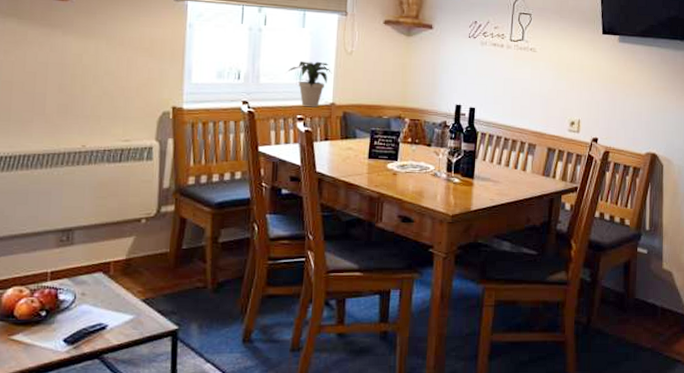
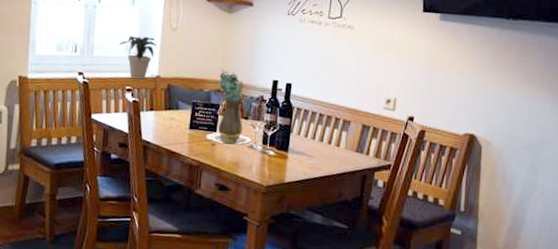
vase: none [397,94,425,172] -> present [217,69,243,144]

